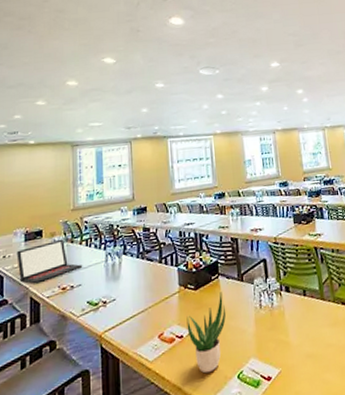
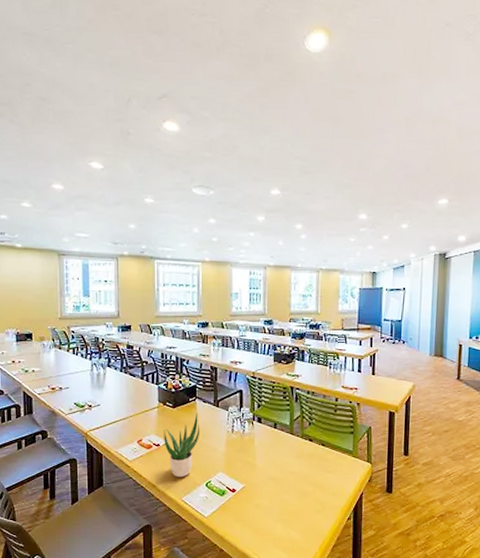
laptop: present [17,239,83,284] -> none [9,344,70,381]

